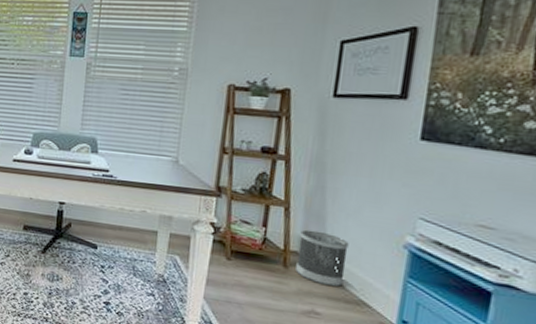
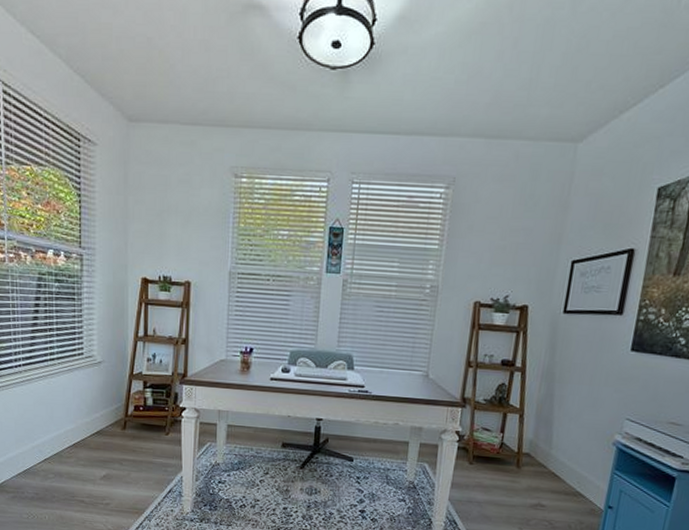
wastebasket: present [295,229,349,287] -> none [526,433,570,482]

